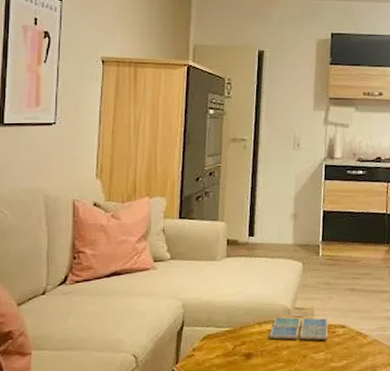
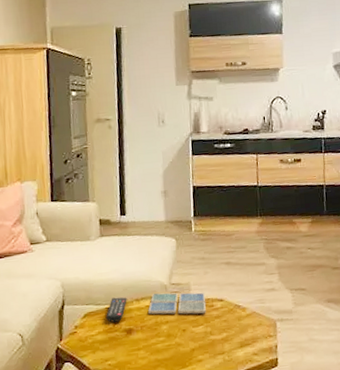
remote control: none [226,320,249,346] -> present [106,297,127,323]

